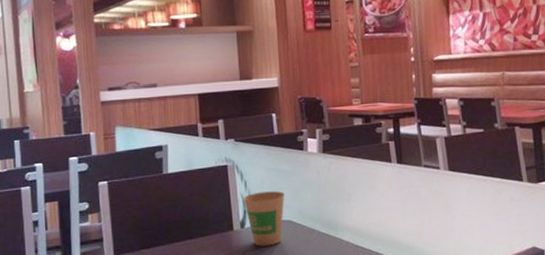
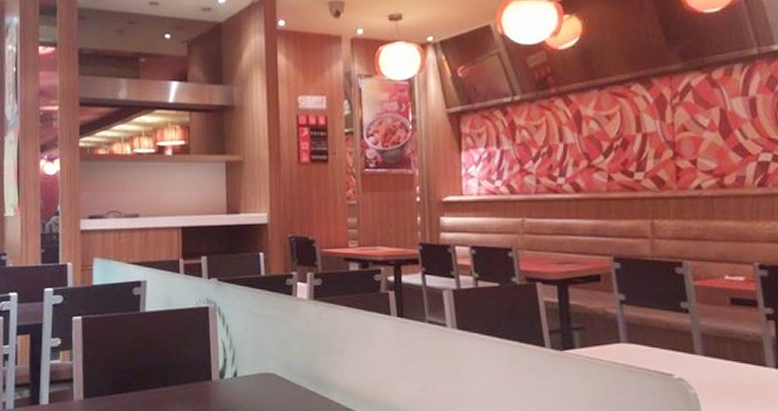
paper cup: present [243,191,285,247] -> none [223,339,269,402]

